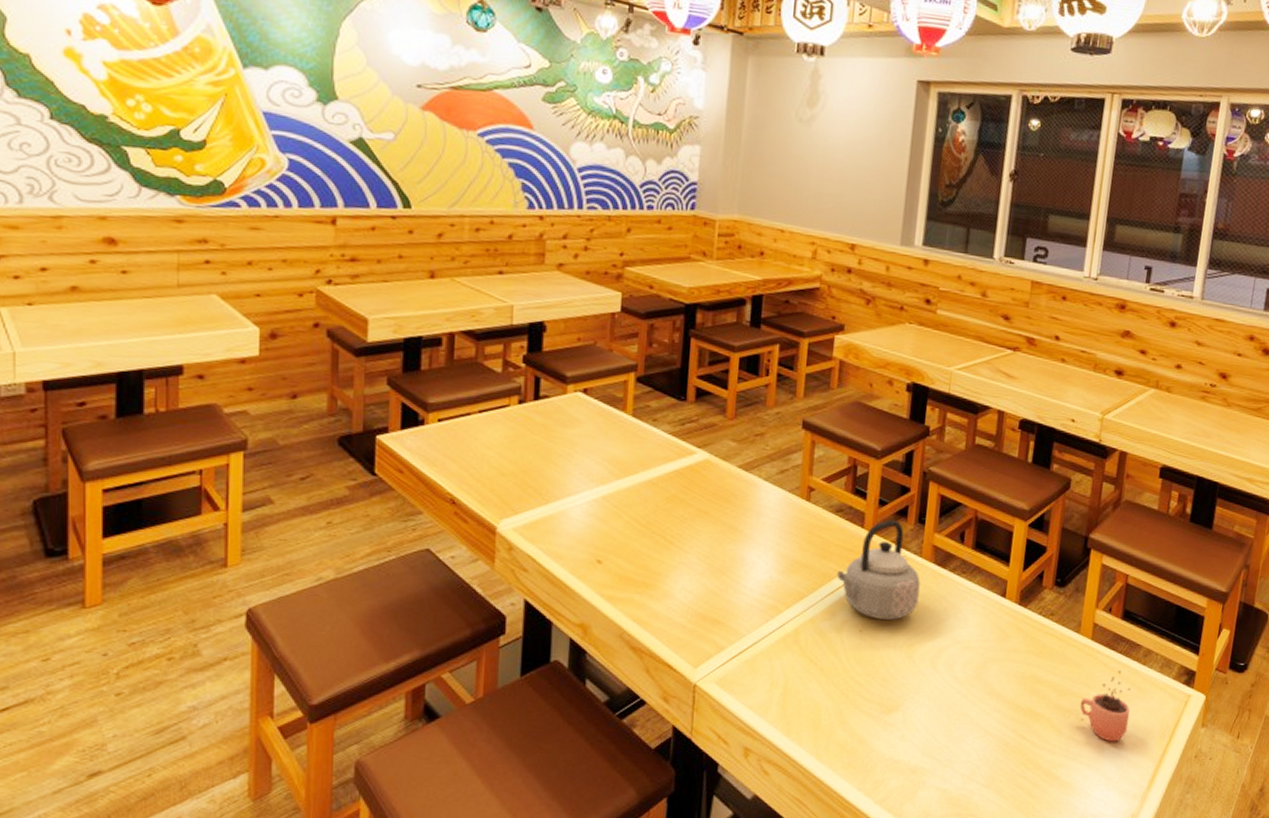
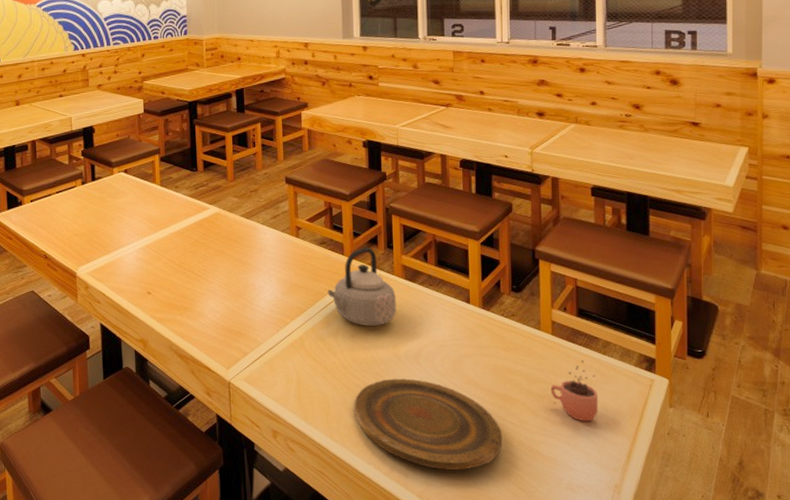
plate: none [850,686,1020,797] -> present [354,378,503,470]

